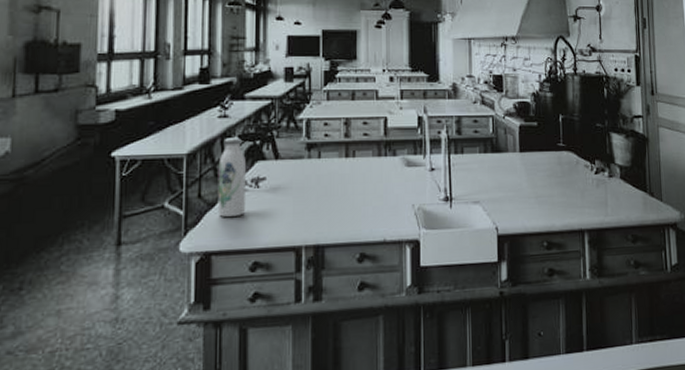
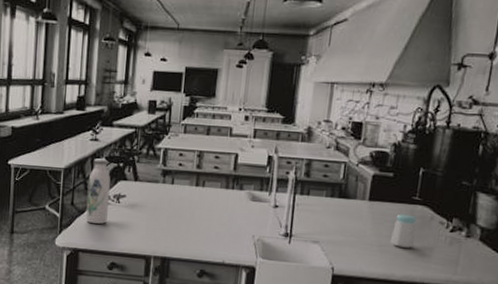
salt shaker: none [545,162,568,196] -> present [390,214,417,248]

